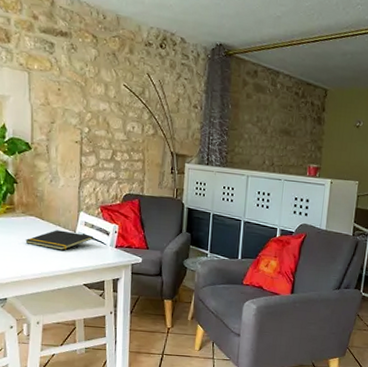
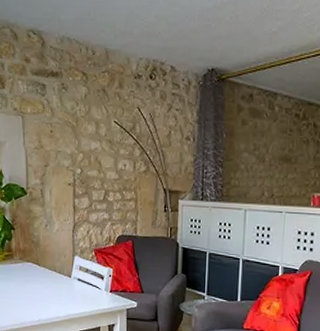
notepad: present [25,230,93,251] -> none [23,275,88,297]

